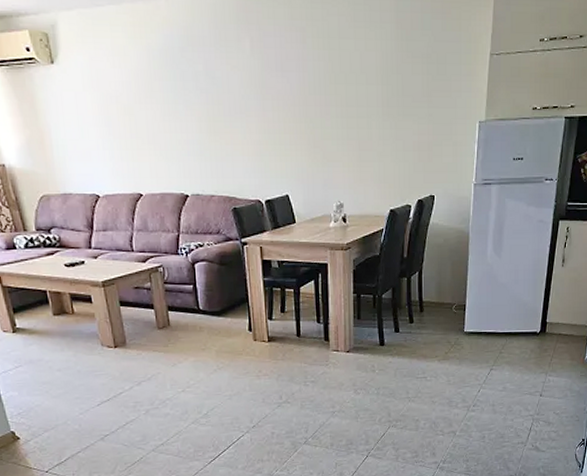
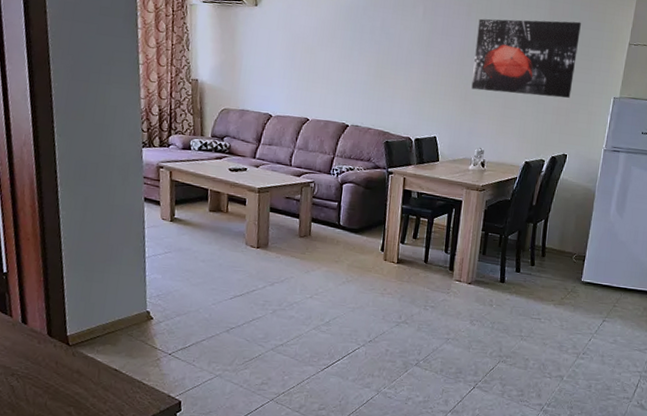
wall art: none [316,34,434,133] -> present [471,18,581,98]

